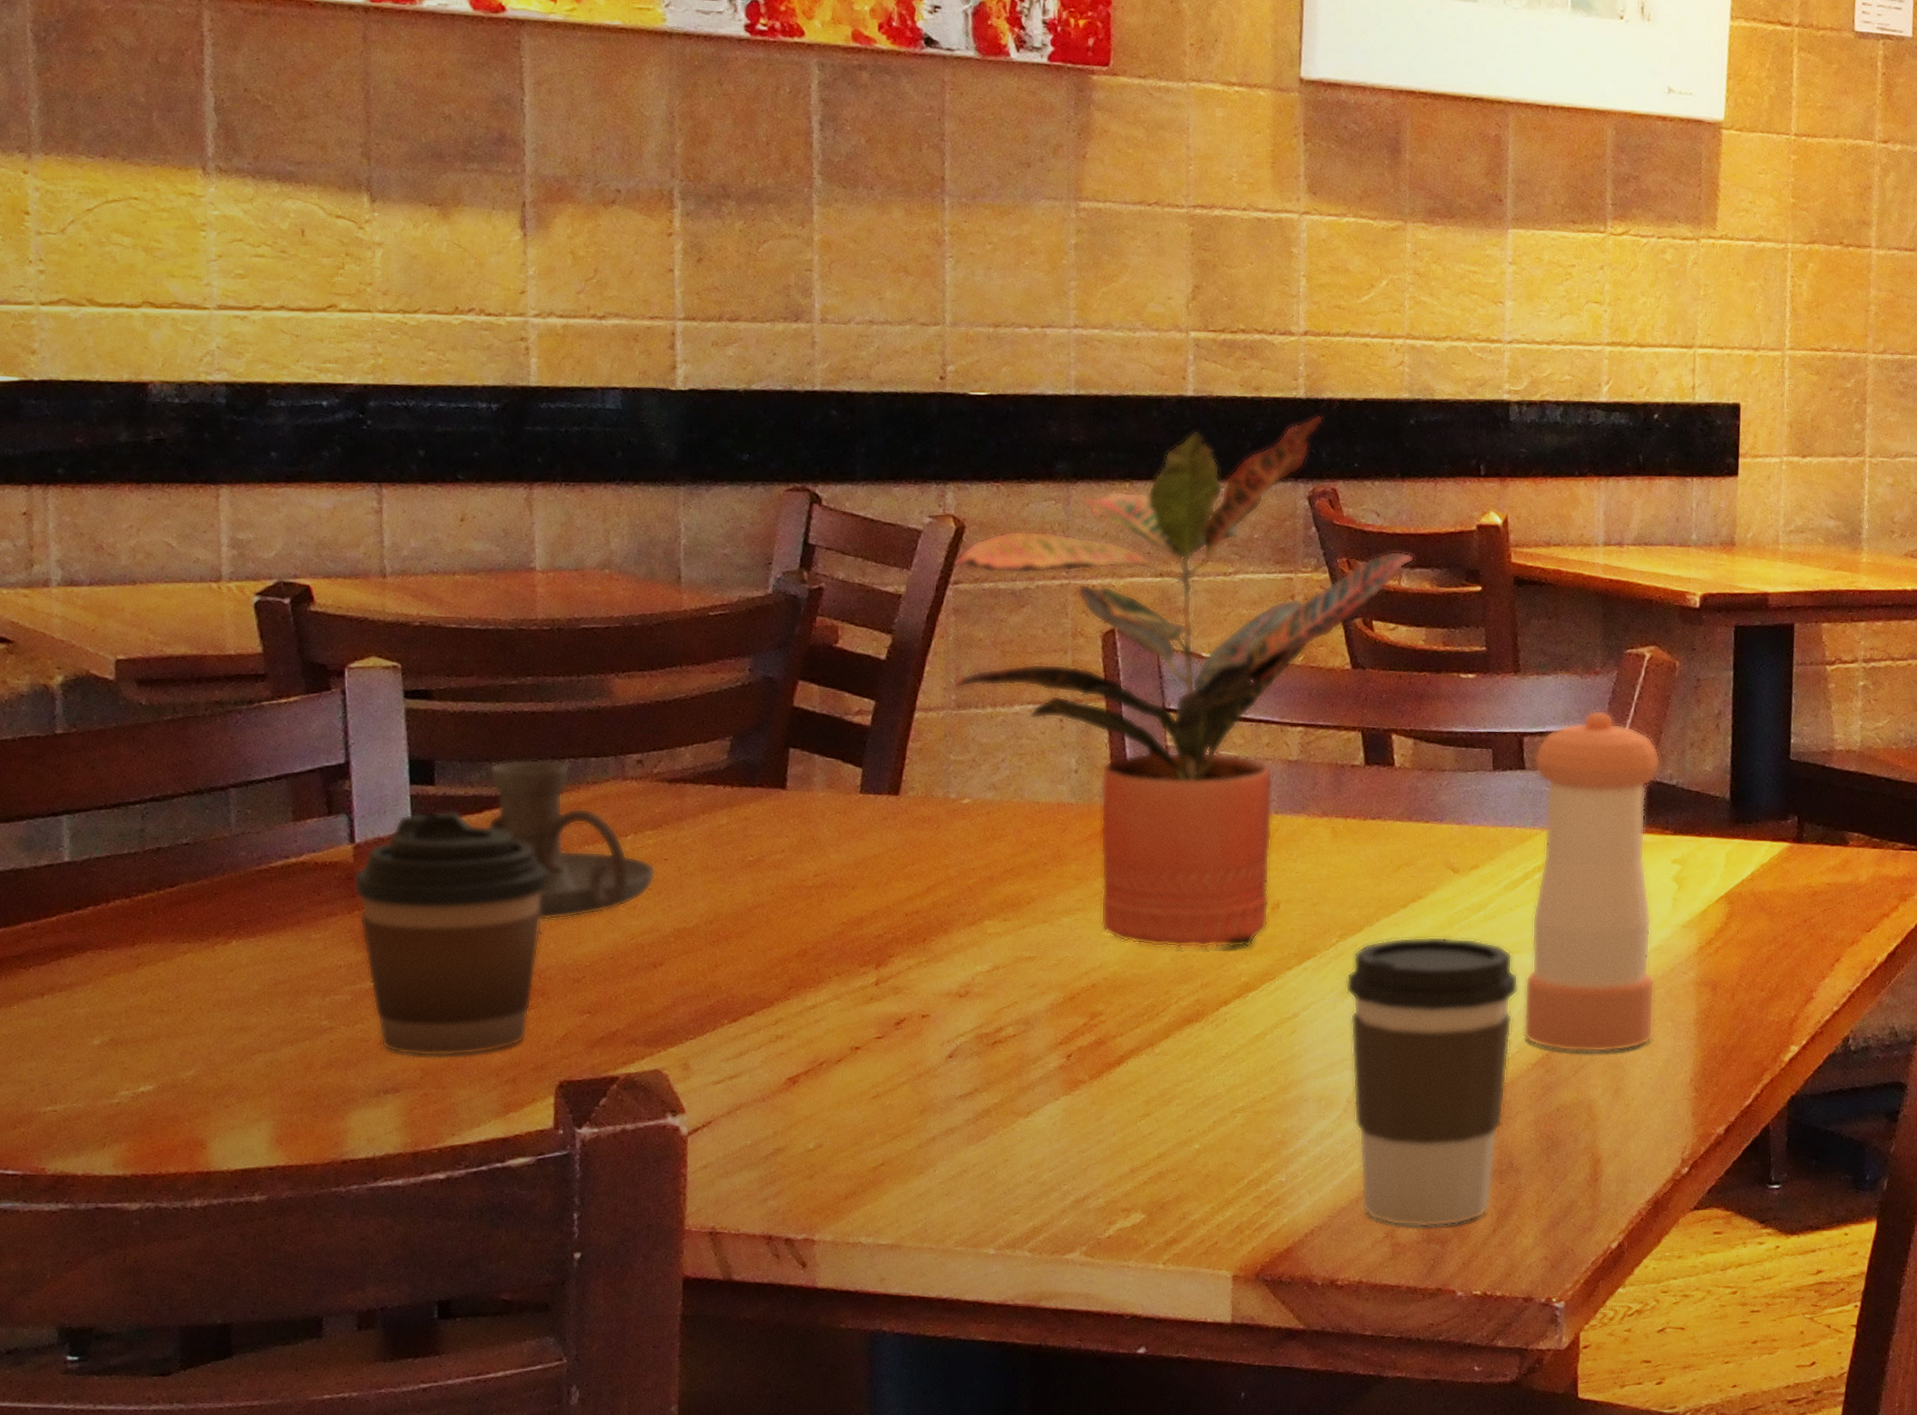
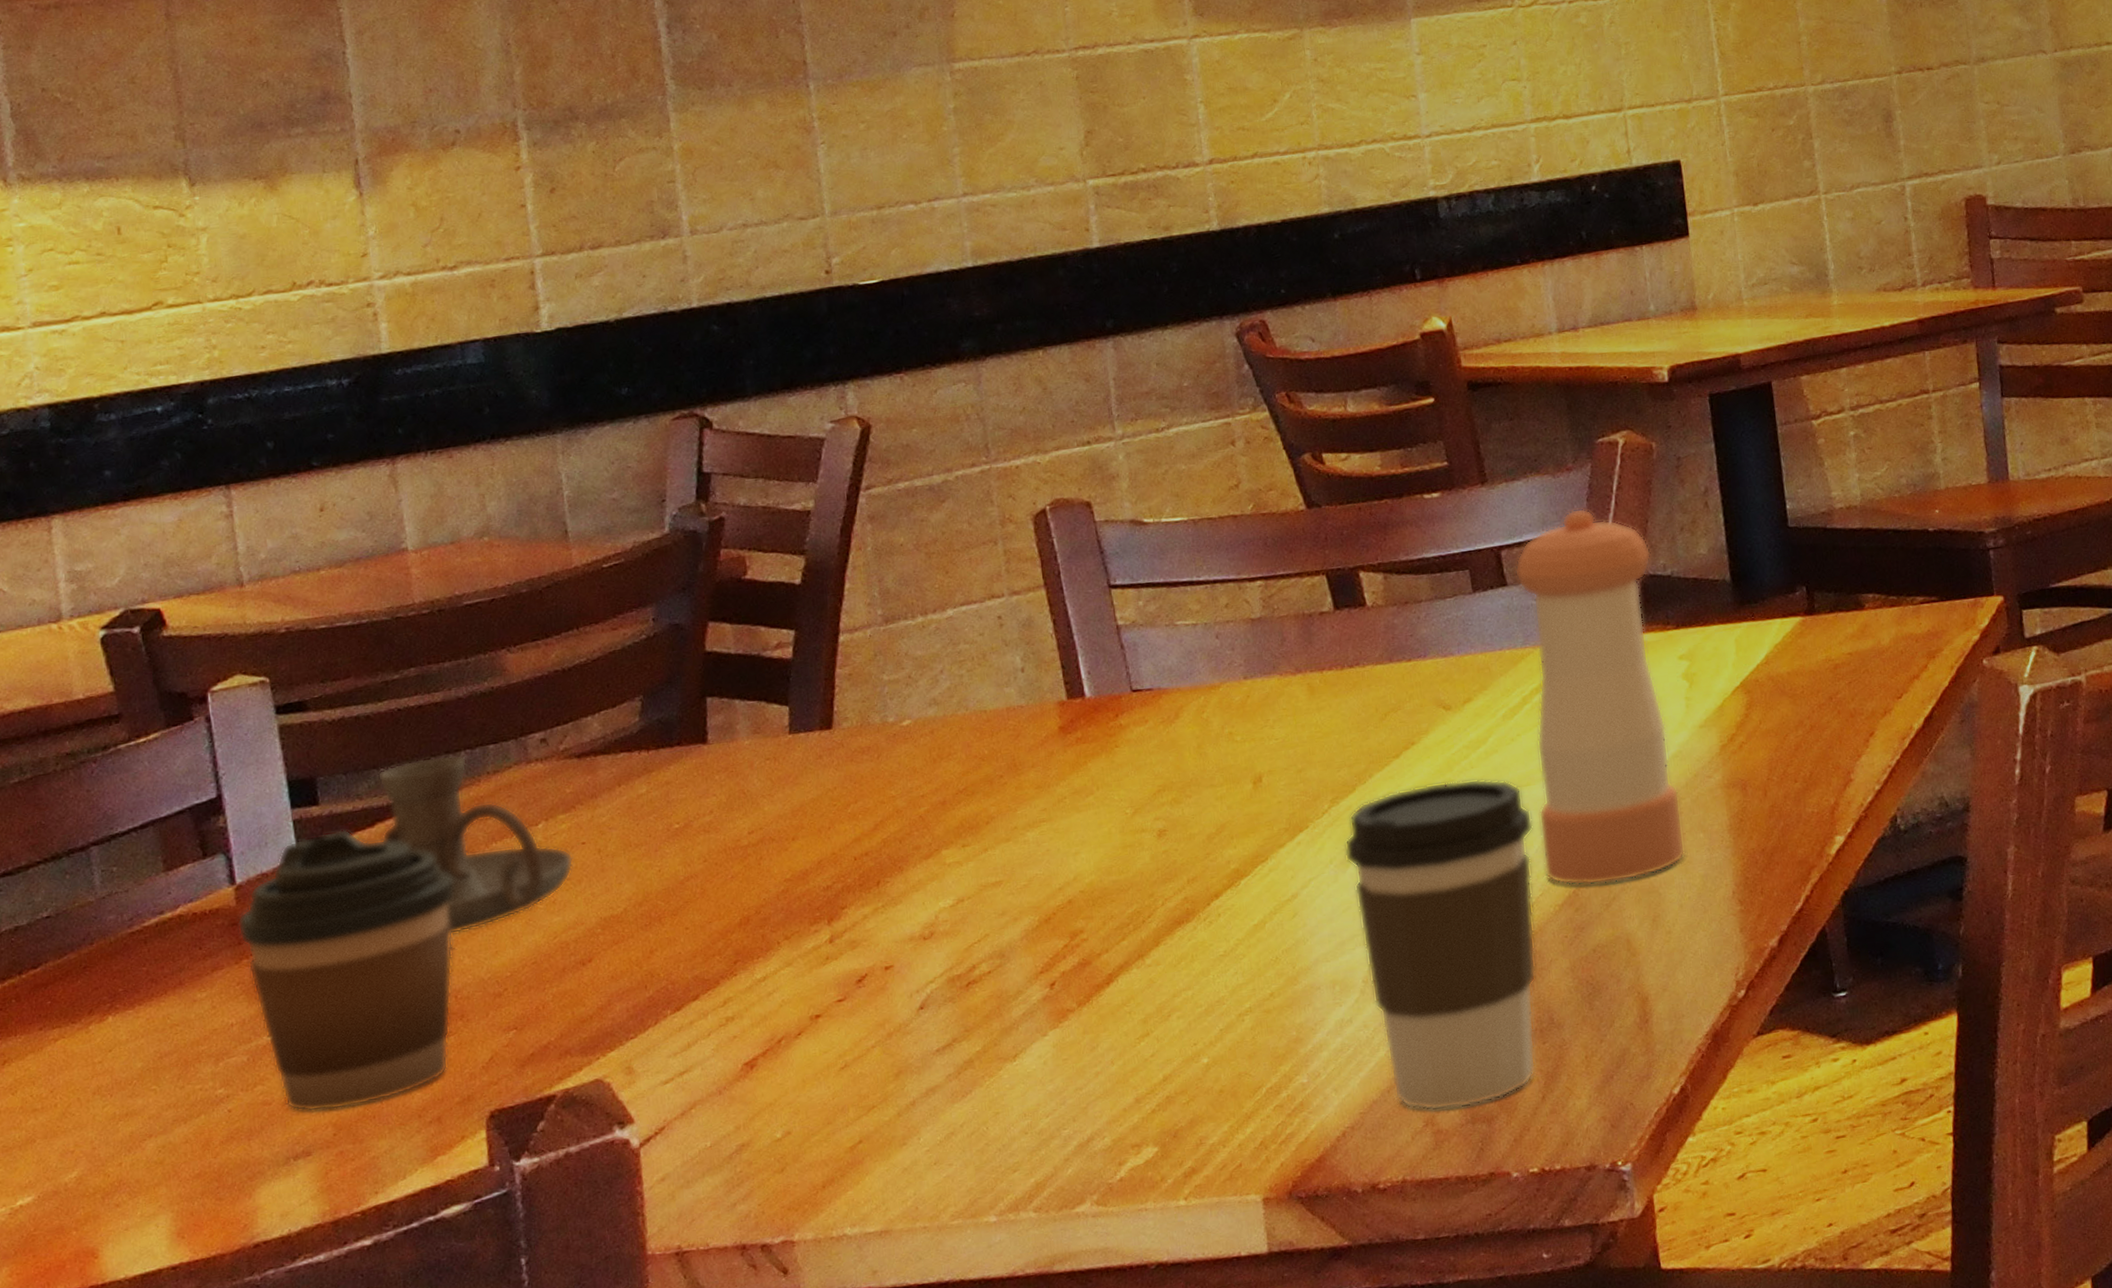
potted plant: present [951,415,1414,949] -> none [864,245,1357,848]

